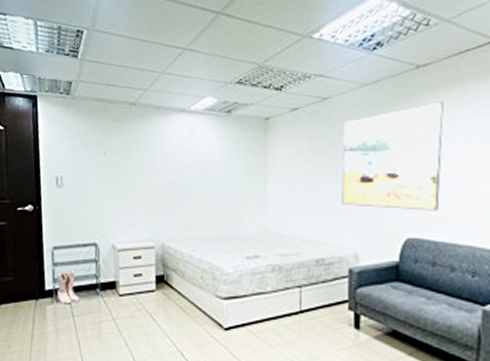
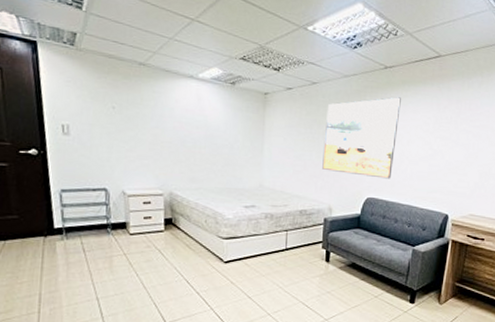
boots: present [56,270,80,304] -> none [65,211,91,241]

